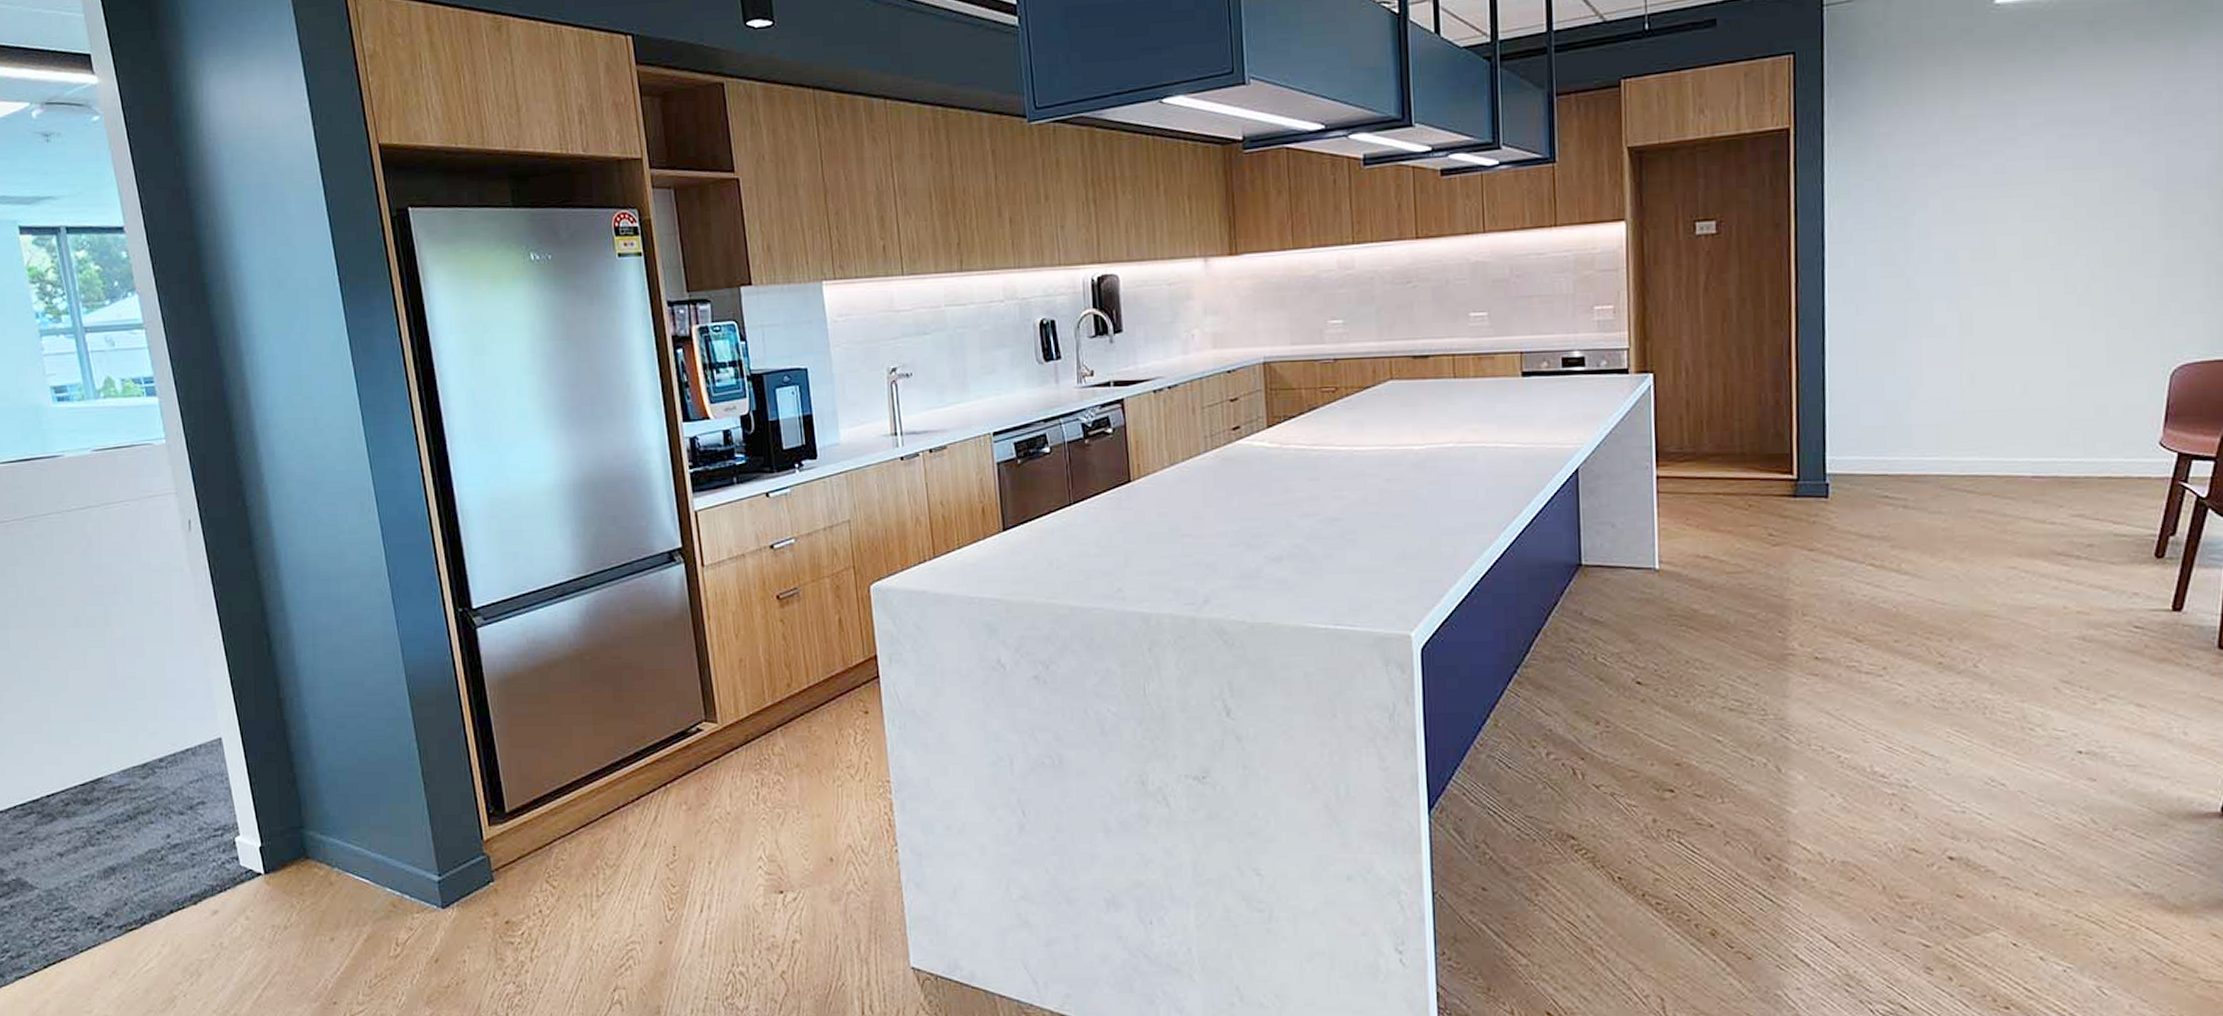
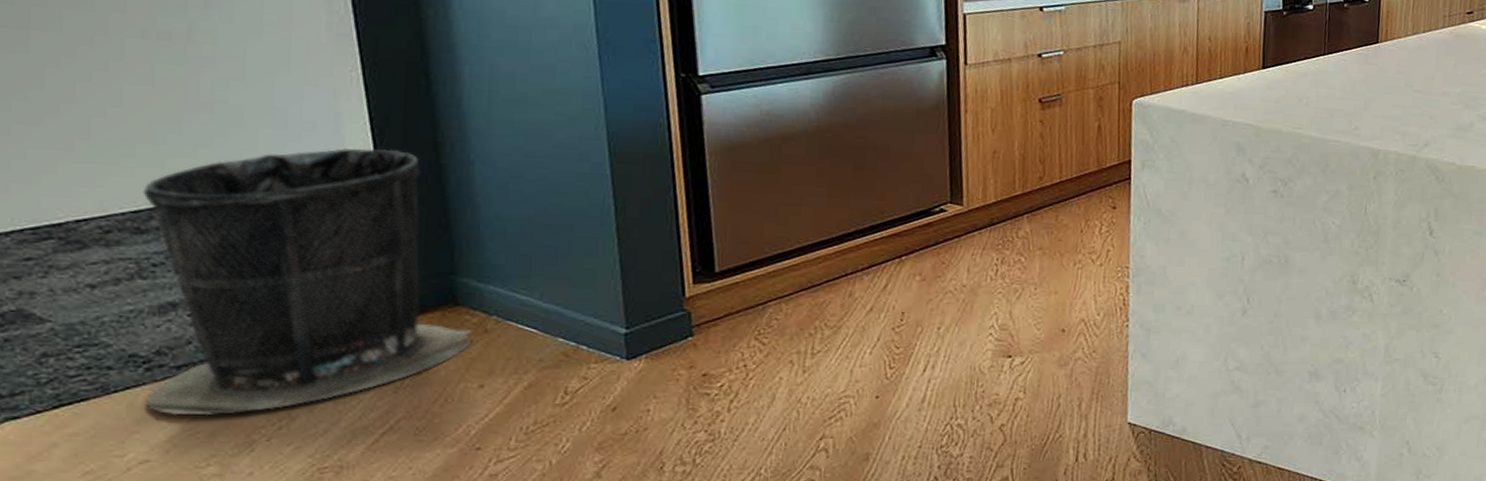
trash can: none [86,709,324,973] -> present [142,148,475,416]

